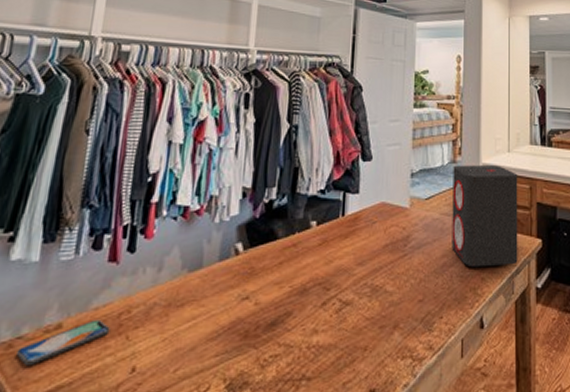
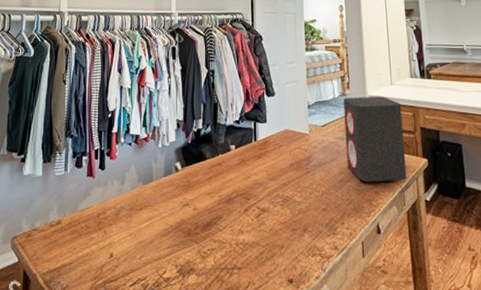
smartphone: present [16,319,110,365] -> none [34,218,93,249]

